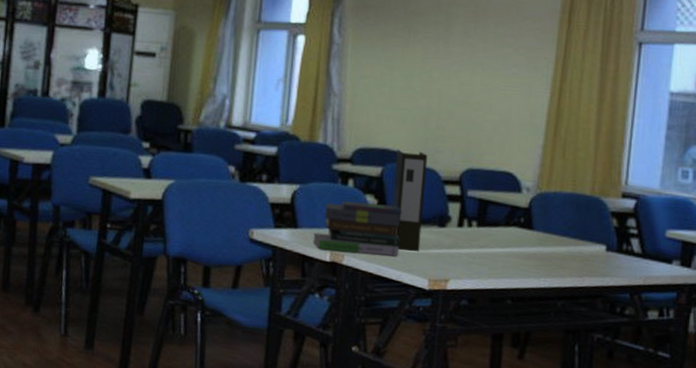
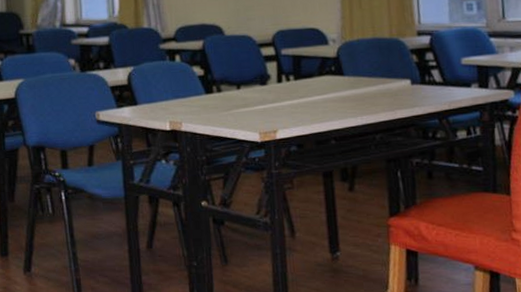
books: present [313,201,402,257] -> none [152,72,230,121]
binder: present [393,149,428,251] -> none [213,22,247,110]

